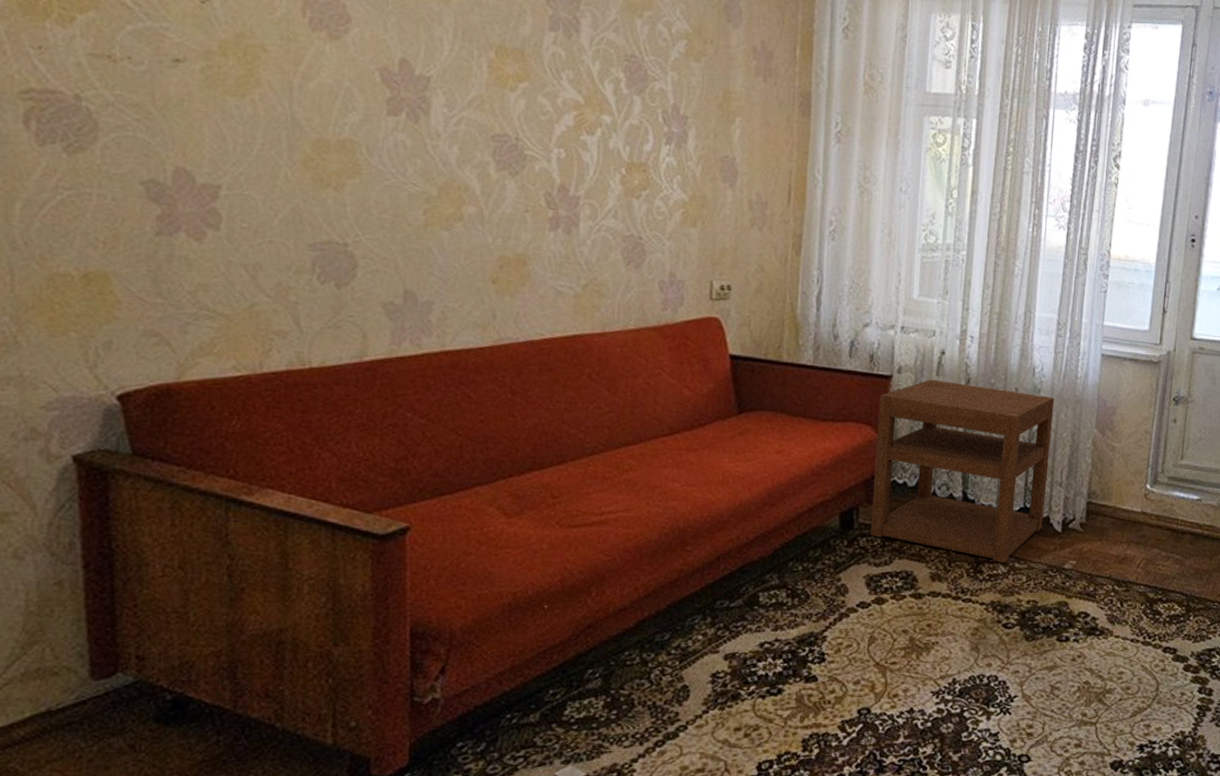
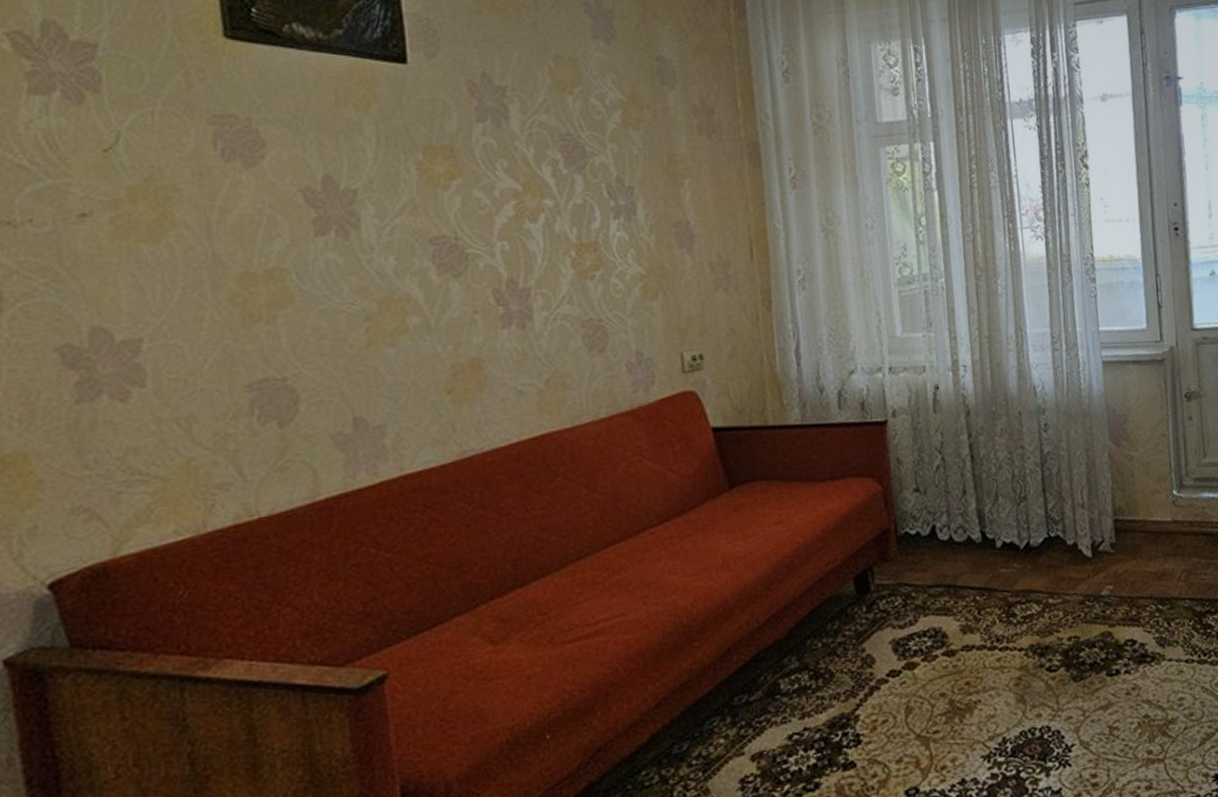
nightstand: present [870,379,1055,563] -> none [877,415,1072,602]

